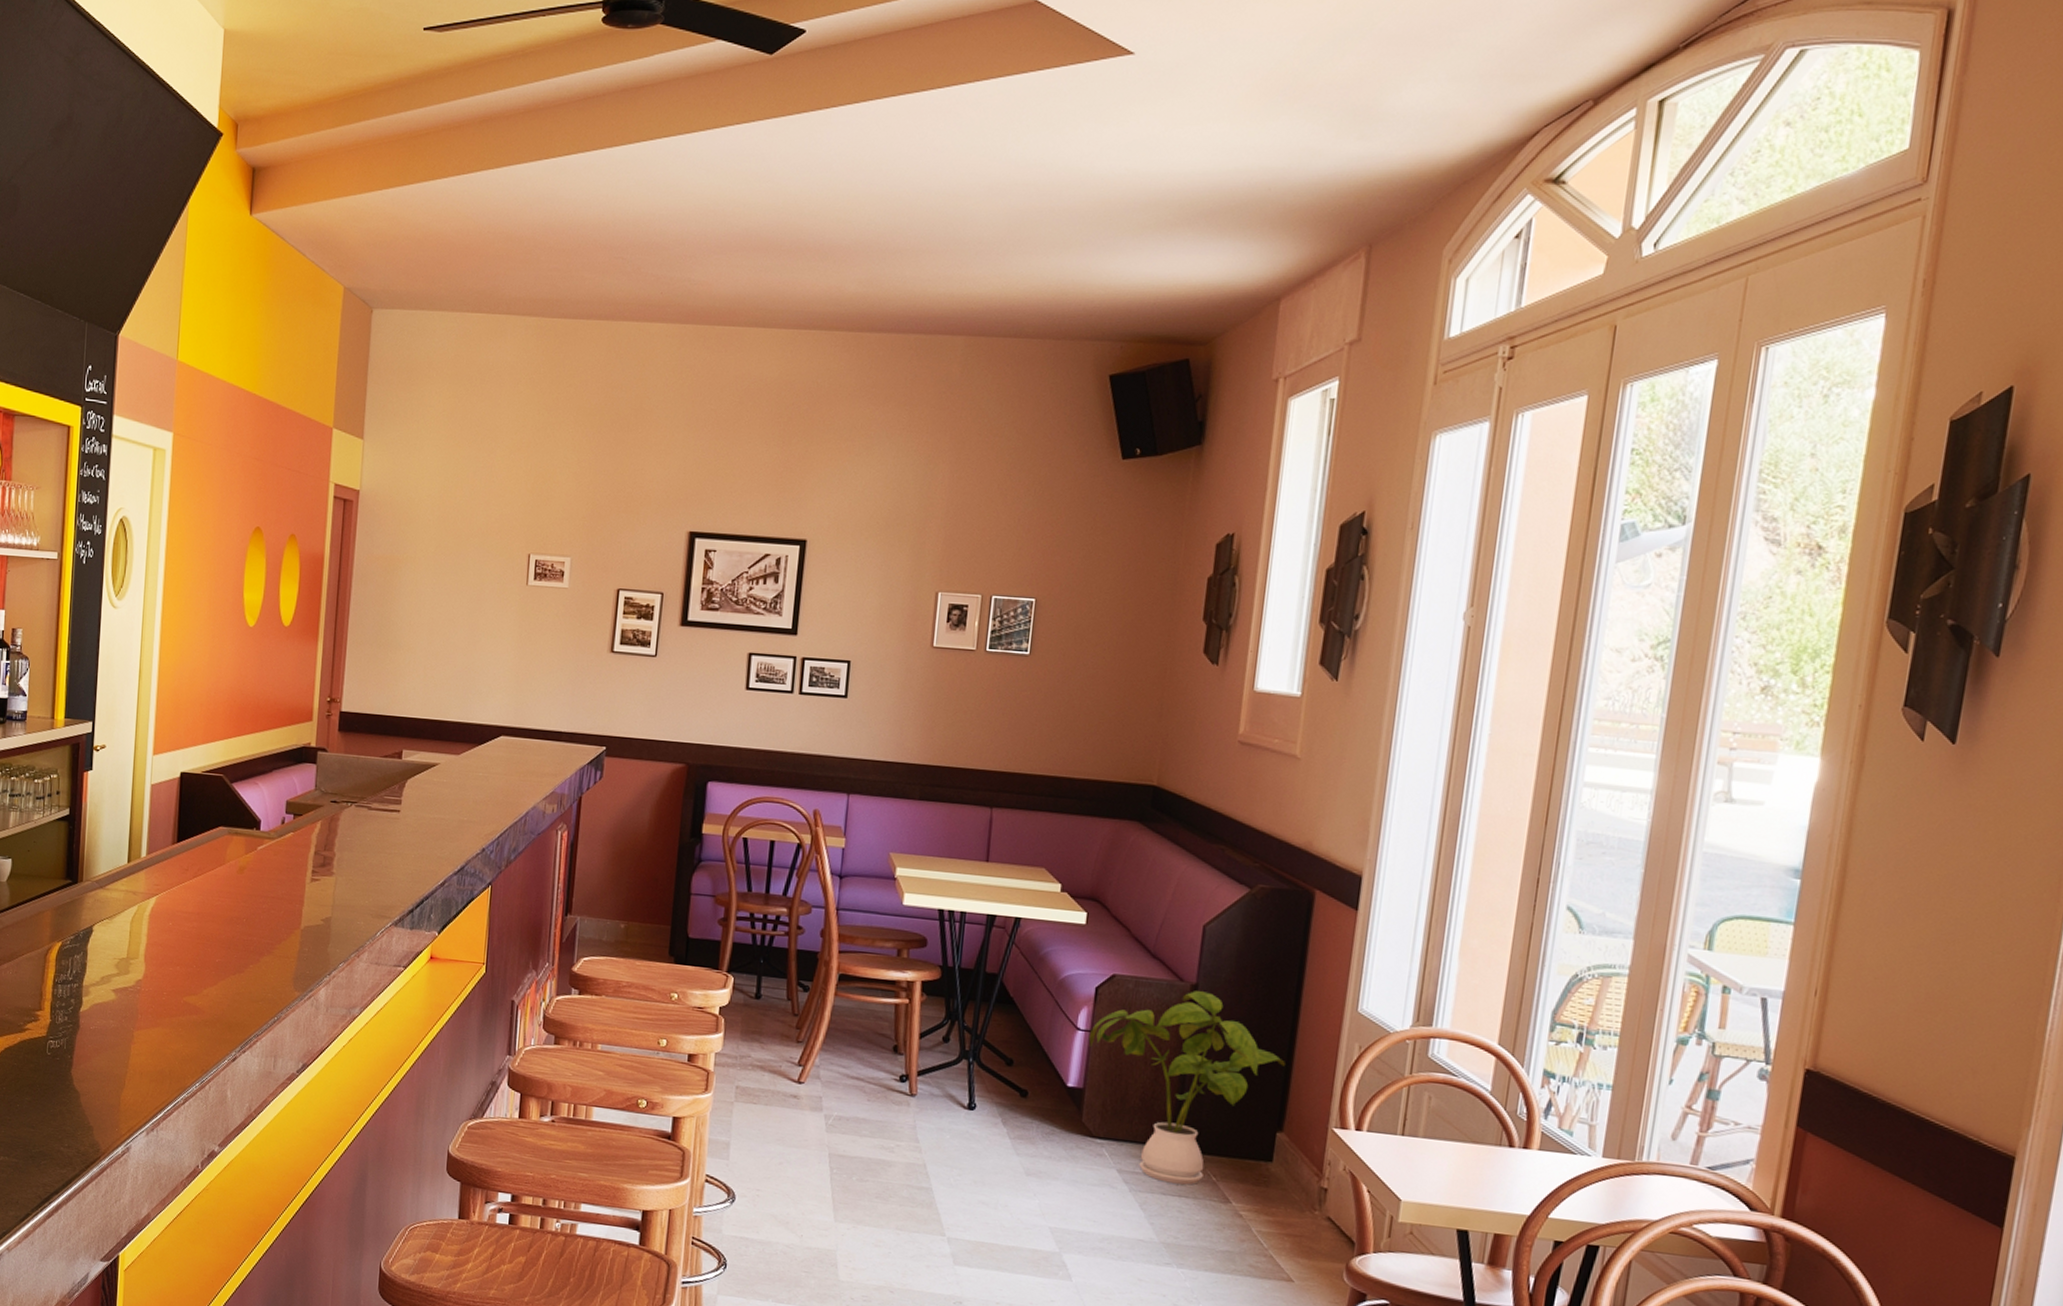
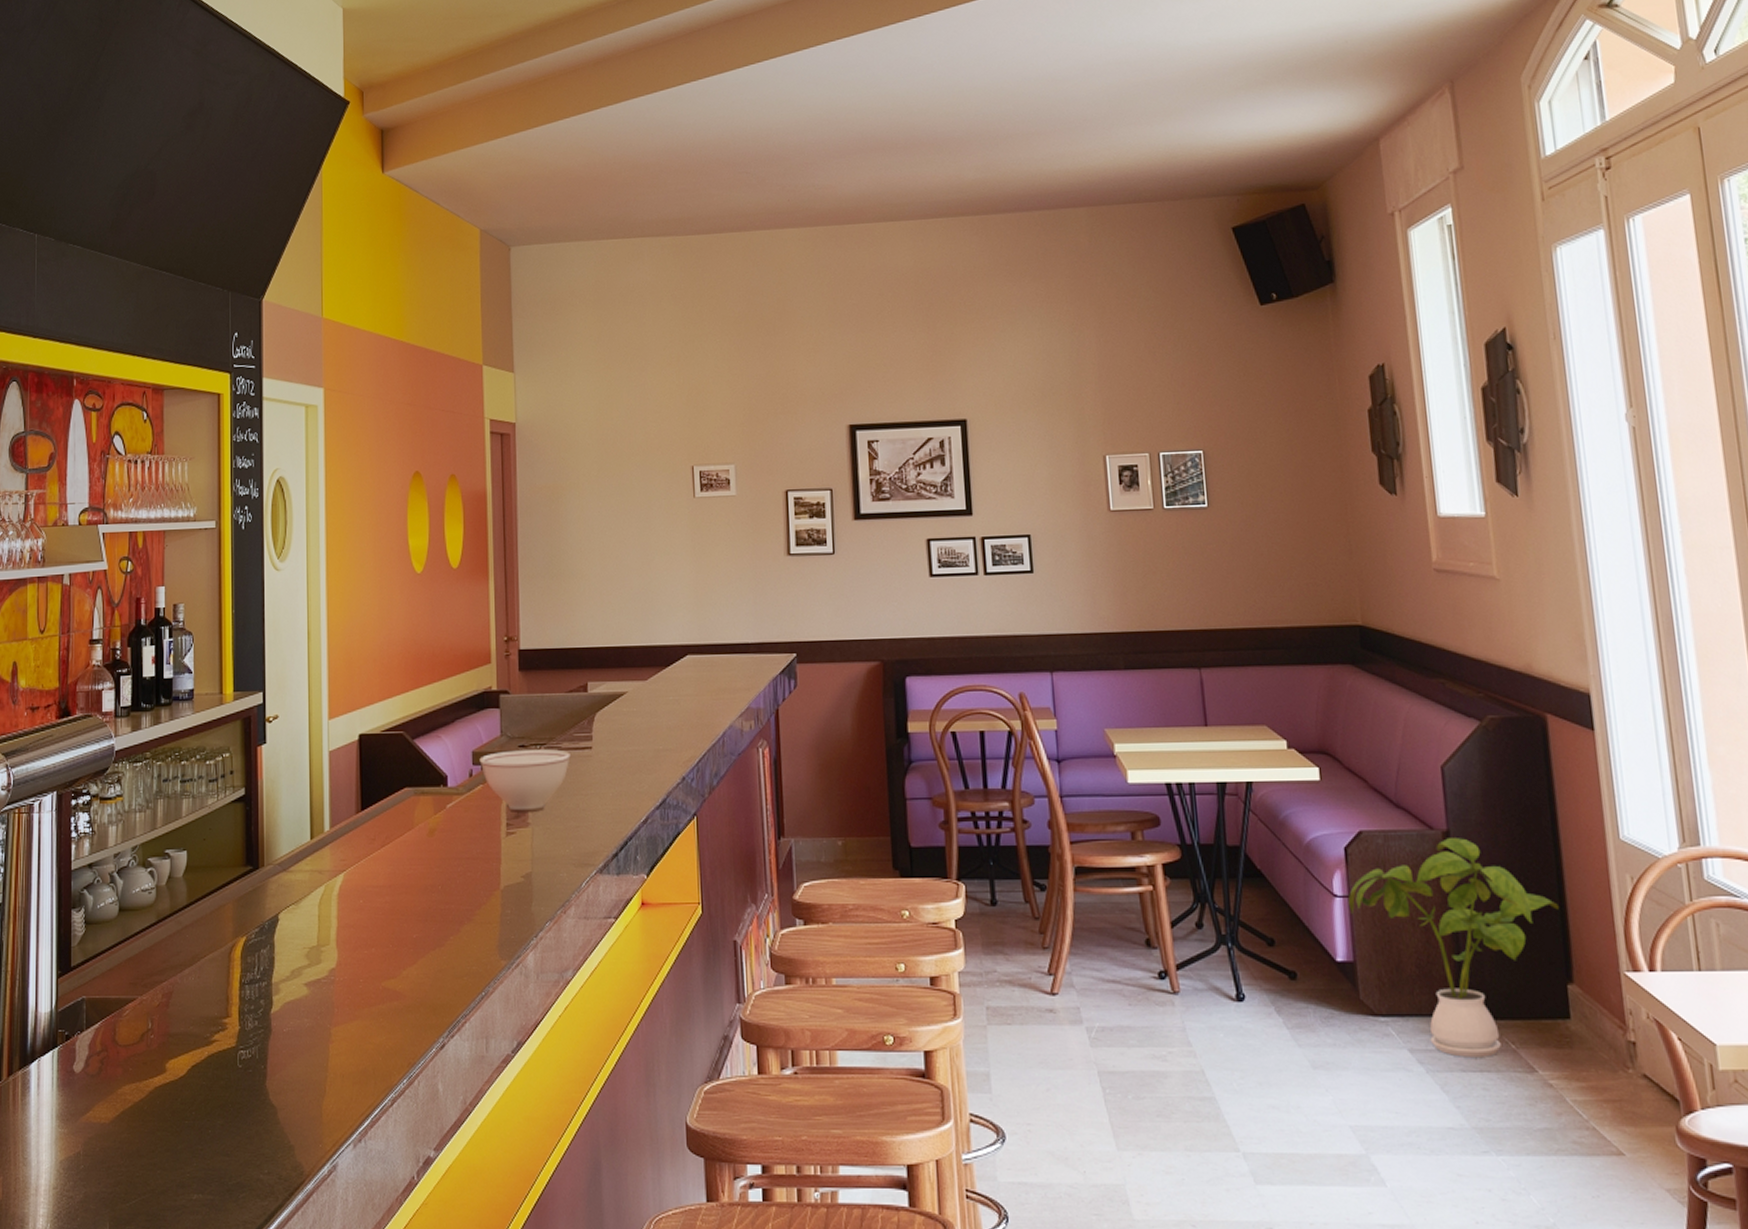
bowl: none [292,804,379,864] -> present [479,749,571,814]

